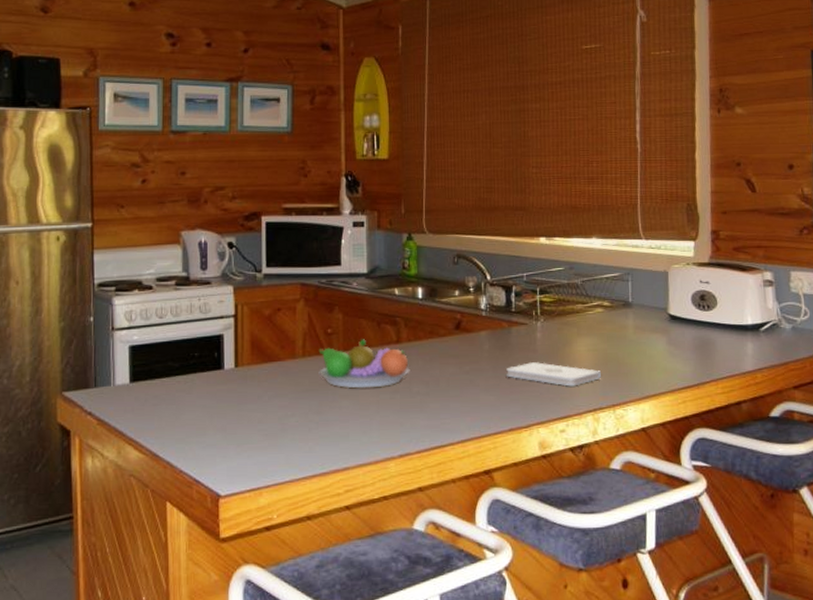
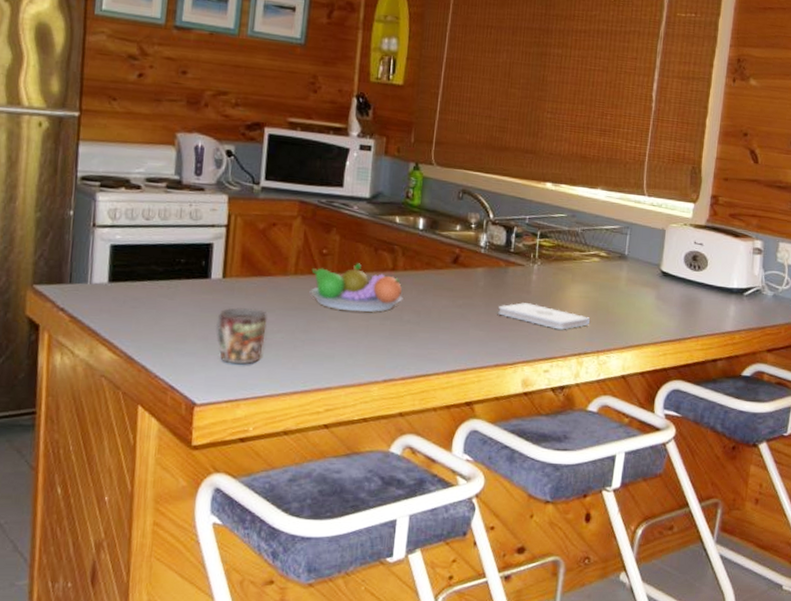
mug: none [232,394,281,451] -> present [215,307,267,364]

